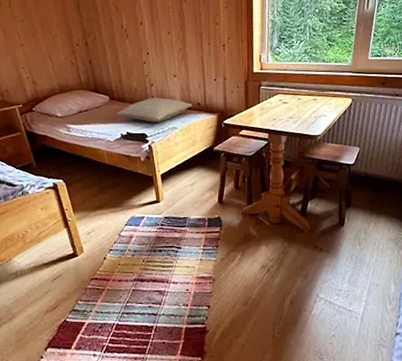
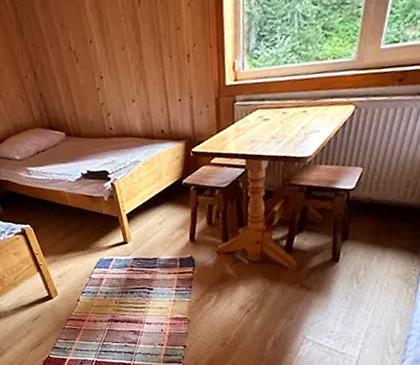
pillow: present [116,97,192,122] -> none [74,128,155,158]

